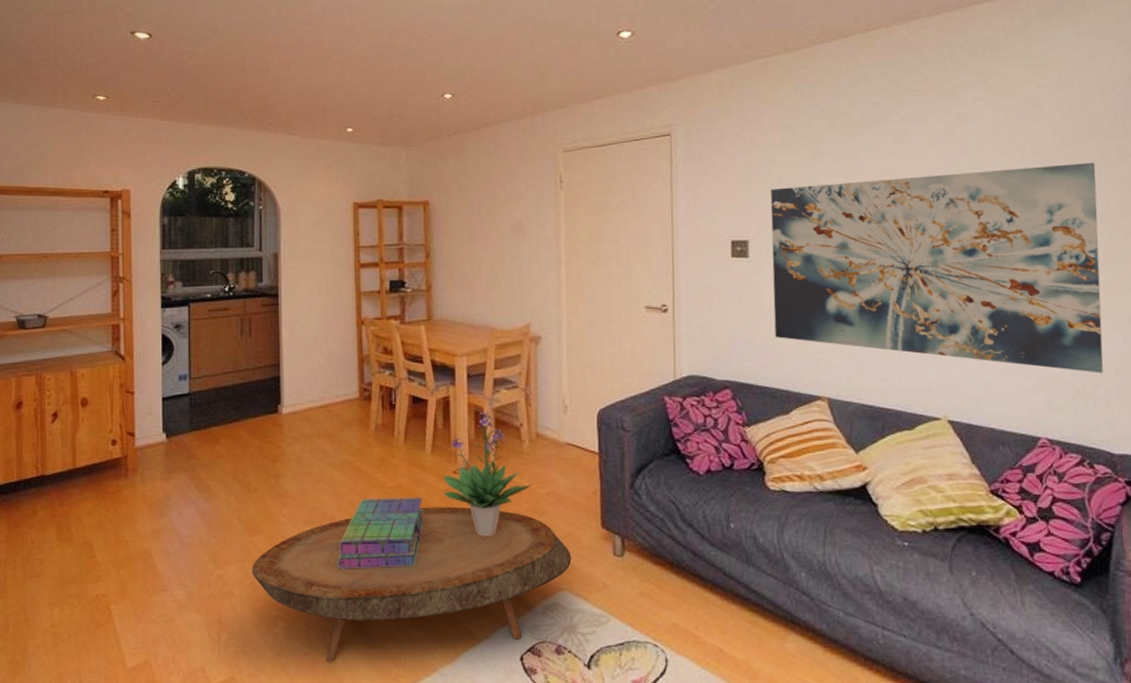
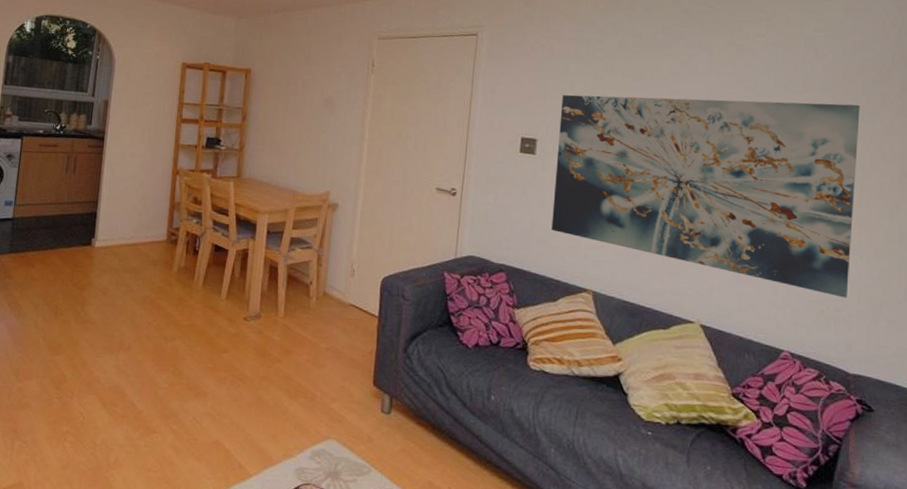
coffee table: present [251,506,572,663] -> none [49,347,343,481]
stack of books: present [337,497,425,569] -> none [128,333,214,401]
potted plant: present [444,412,533,537] -> none [233,267,315,381]

